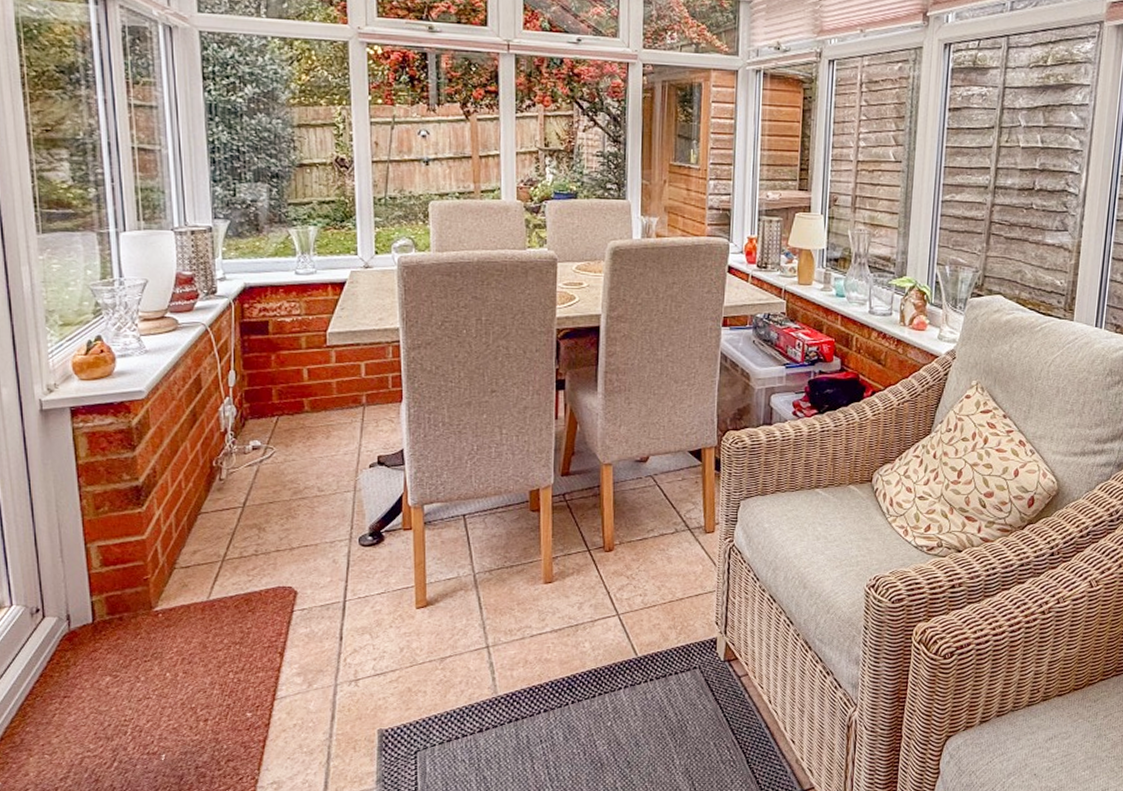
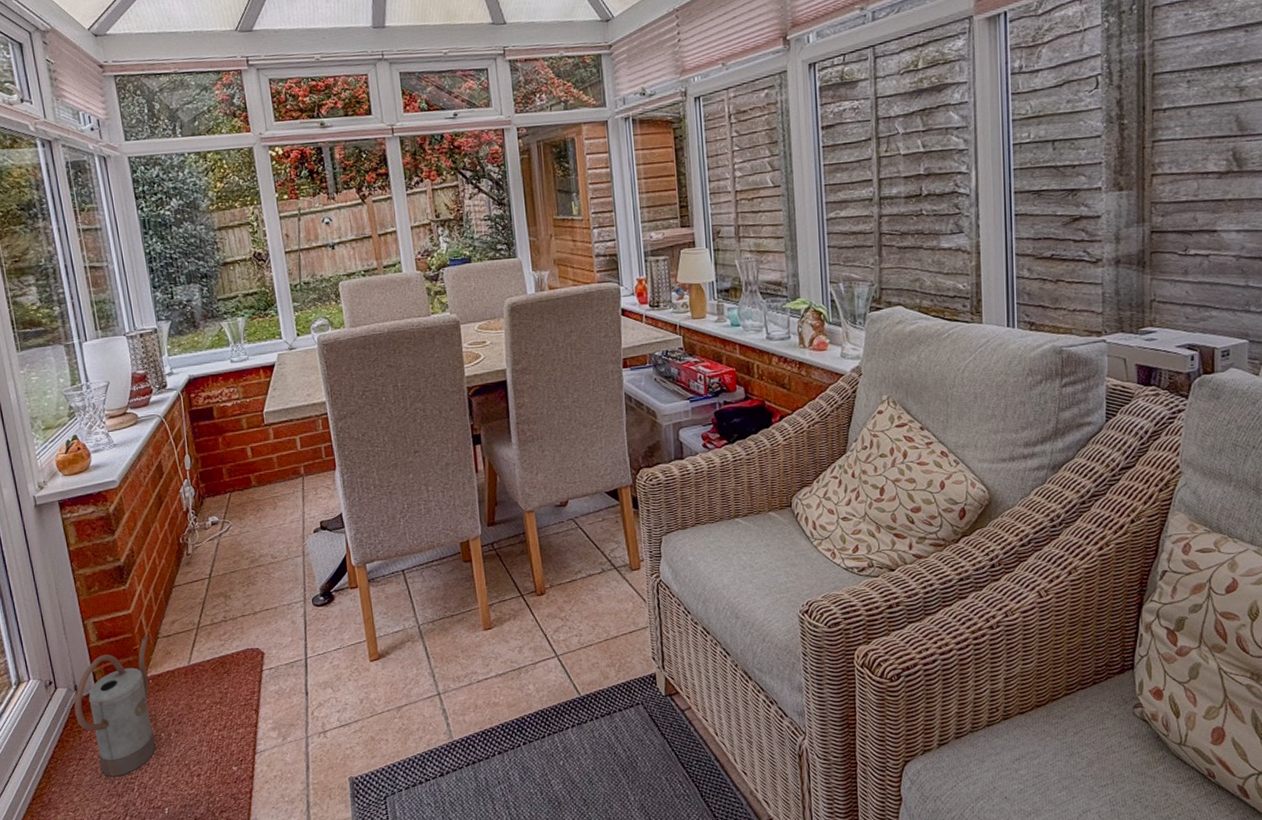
watering can: none [63,565,163,718] -> present [74,636,156,777]

